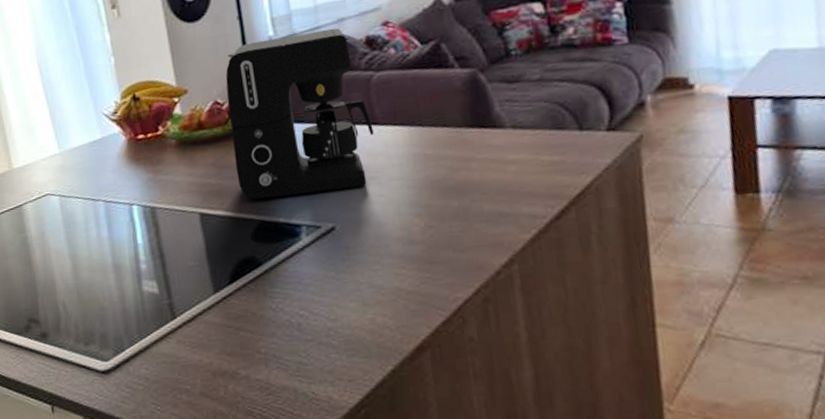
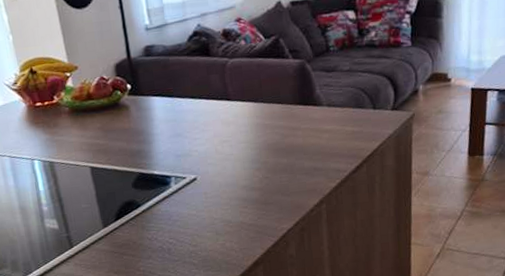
coffee maker: present [225,28,374,200] -> none [109,21,227,157]

